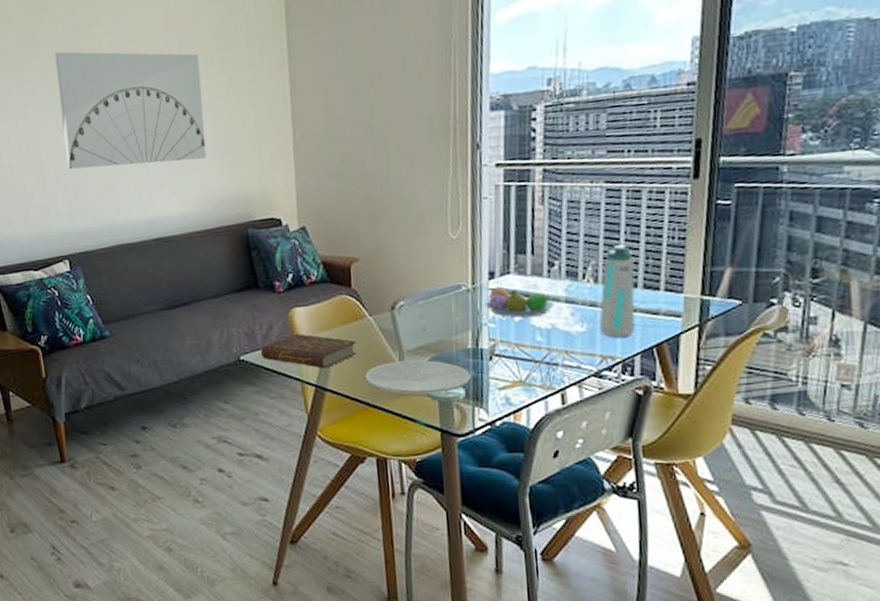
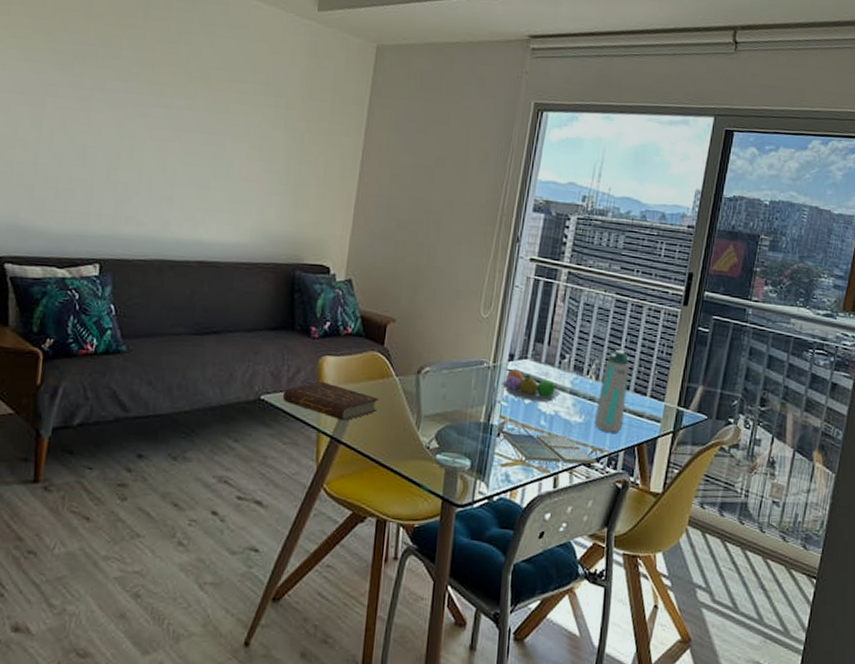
wall art: present [55,51,207,170] -> none [123,58,282,195]
plate: present [365,360,471,395] -> none [381,424,478,461]
drink coaster: none [495,349,609,381] -> present [502,432,596,464]

